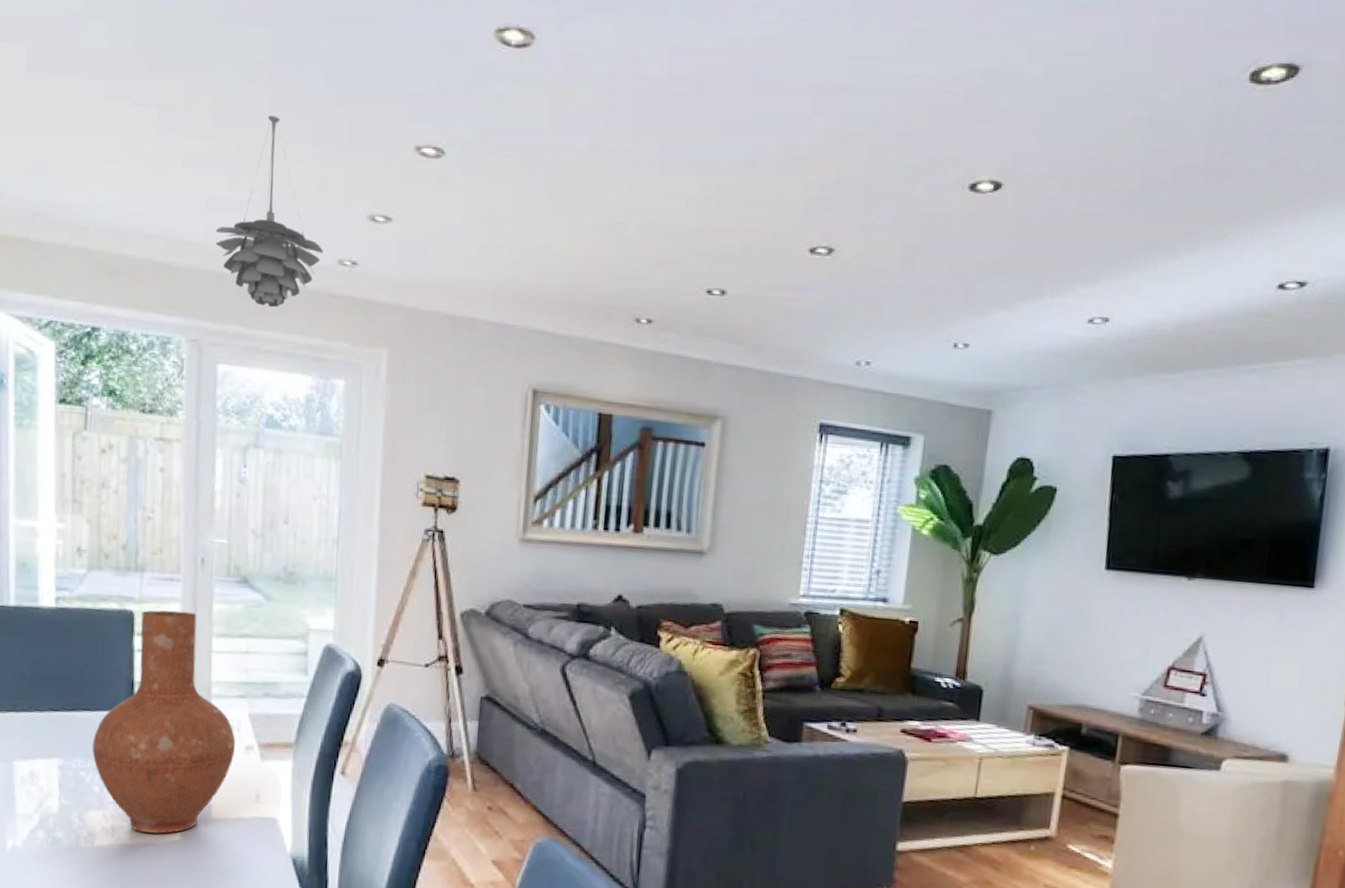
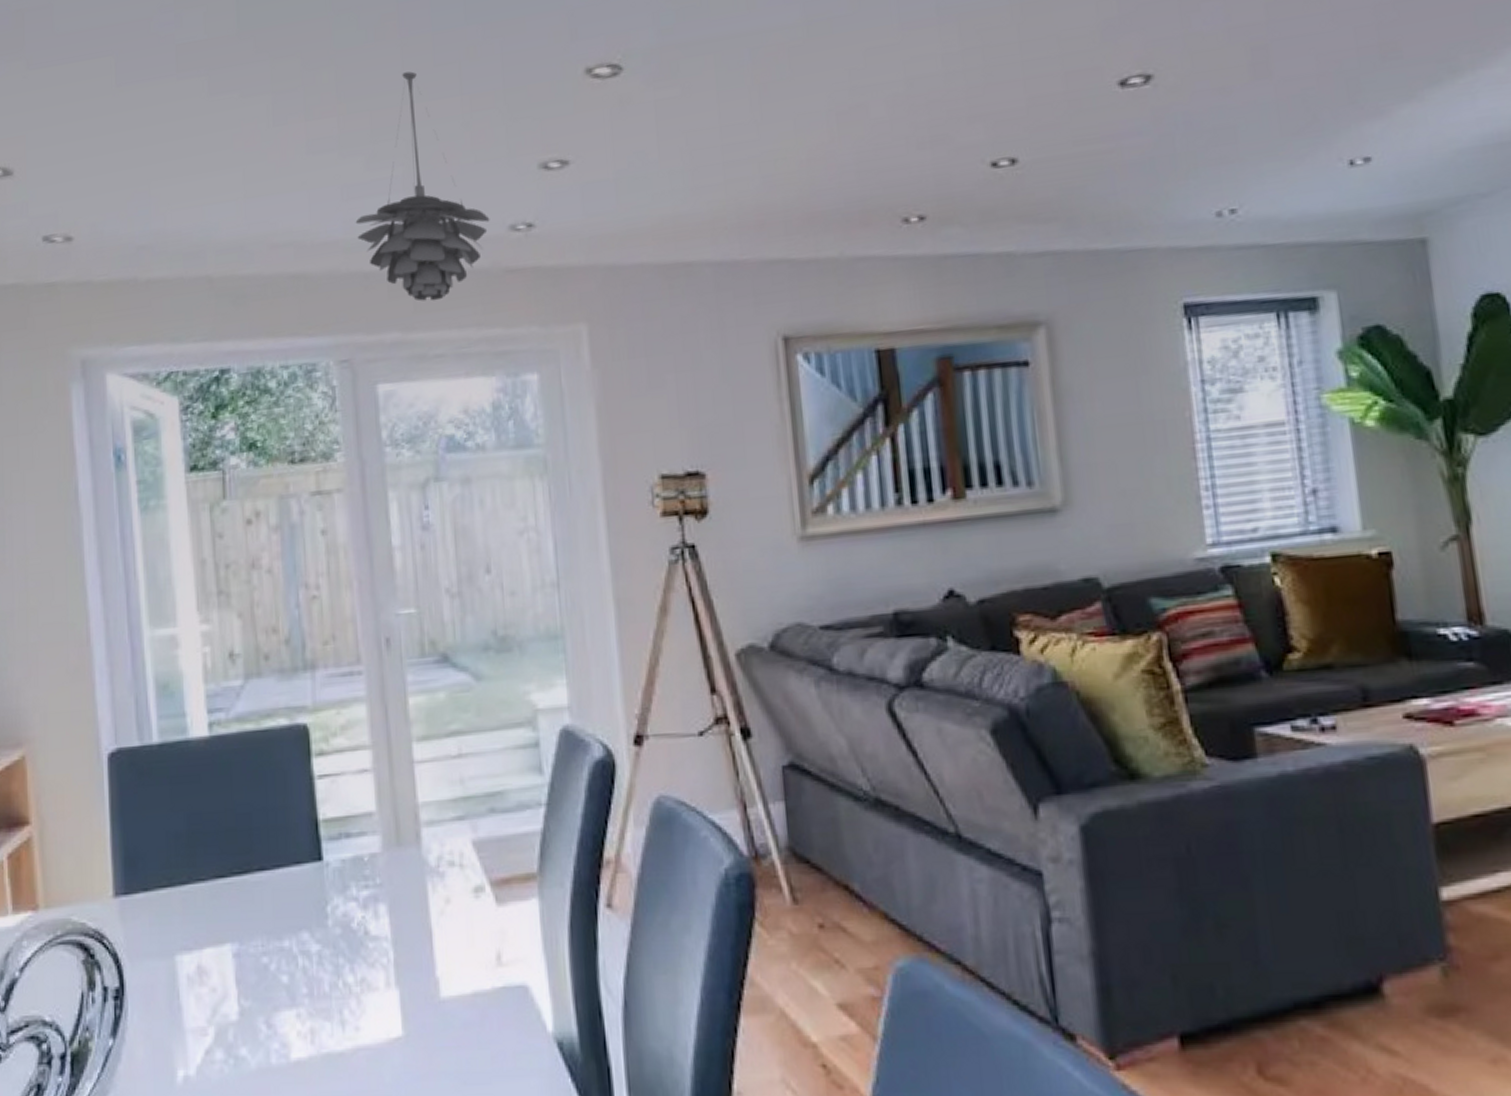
vase: present [92,610,236,834] -> none [274,713,461,1033]

